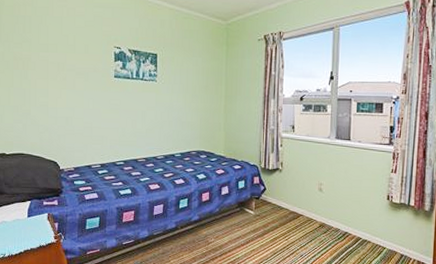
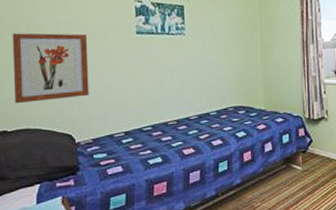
wall art: none [11,70,73,132] -> present [12,33,89,104]

